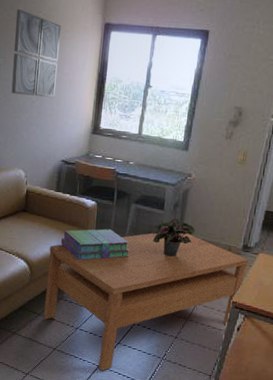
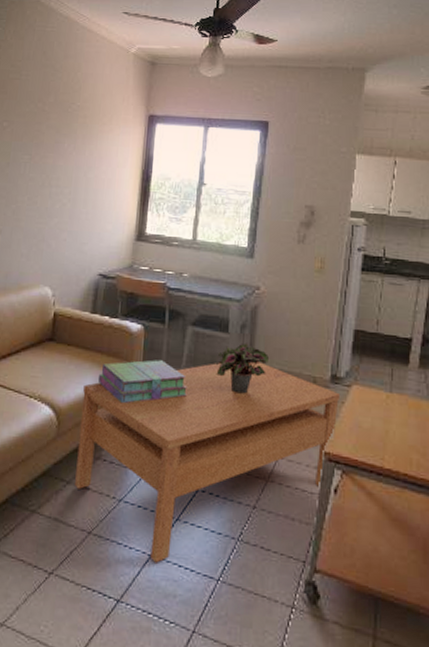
wall art: present [11,8,62,98] -> none [37,100,98,200]

